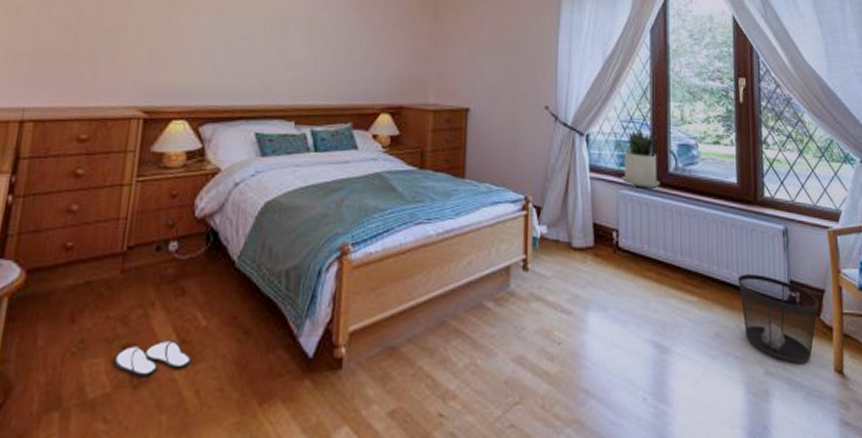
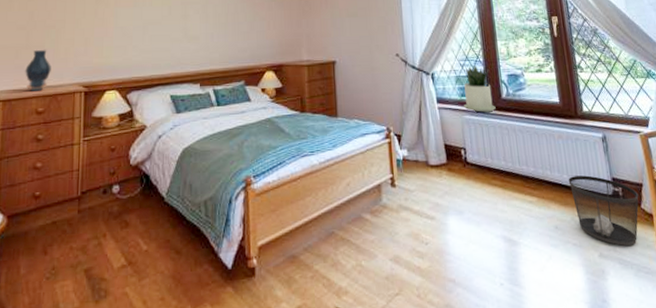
vase: none [67,59,103,113] -> present [25,50,51,91]
slippers: present [114,341,192,377] -> none [79,263,138,293]

